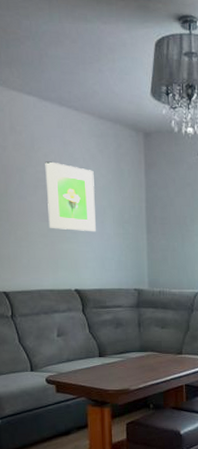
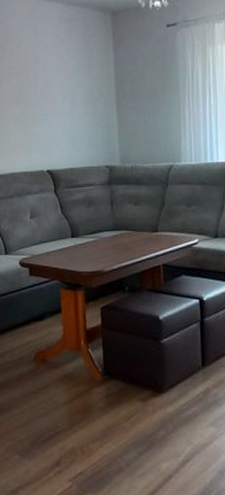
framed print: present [45,161,96,231] -> none [18,50,66,113]

